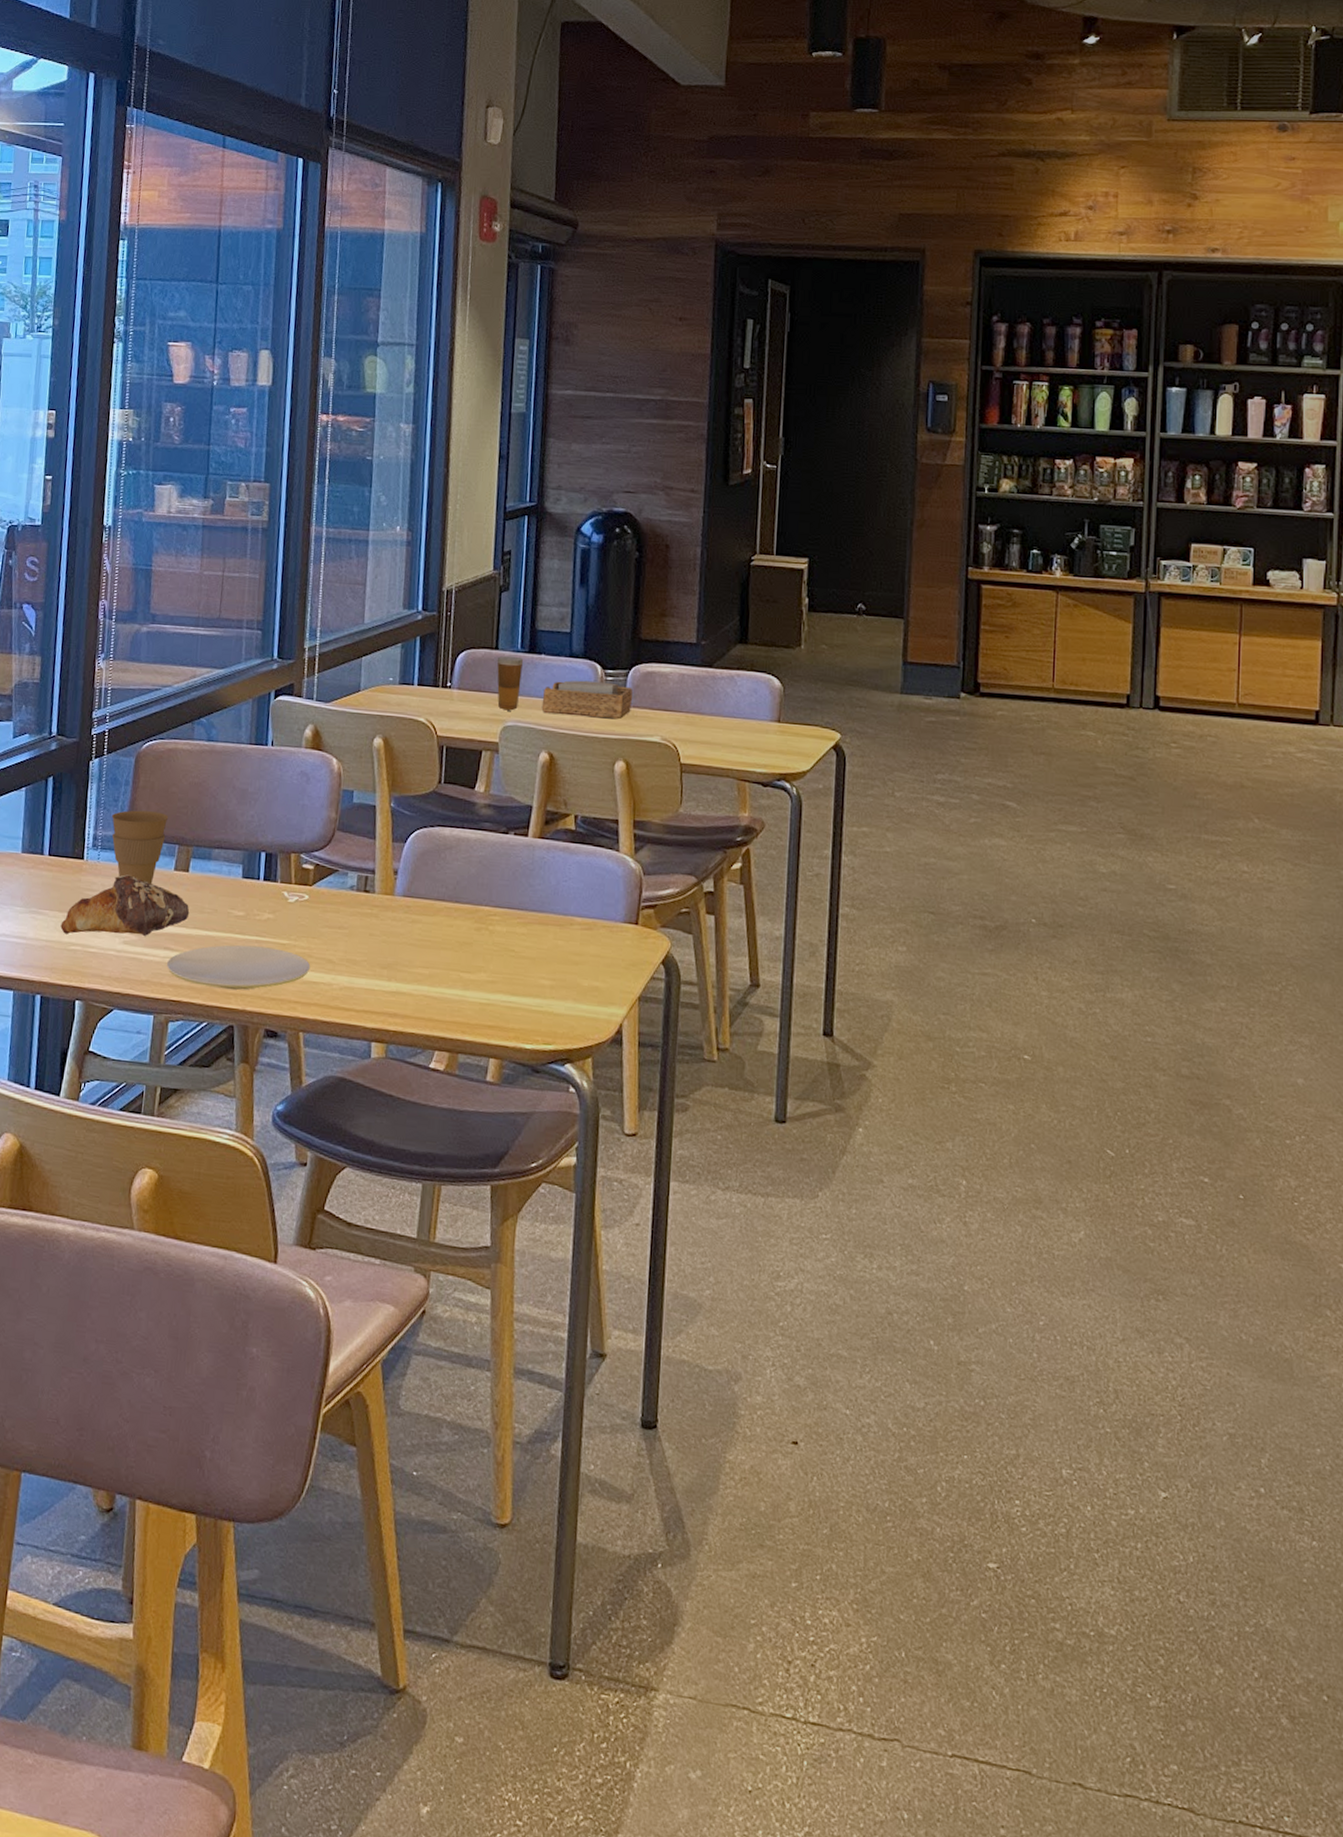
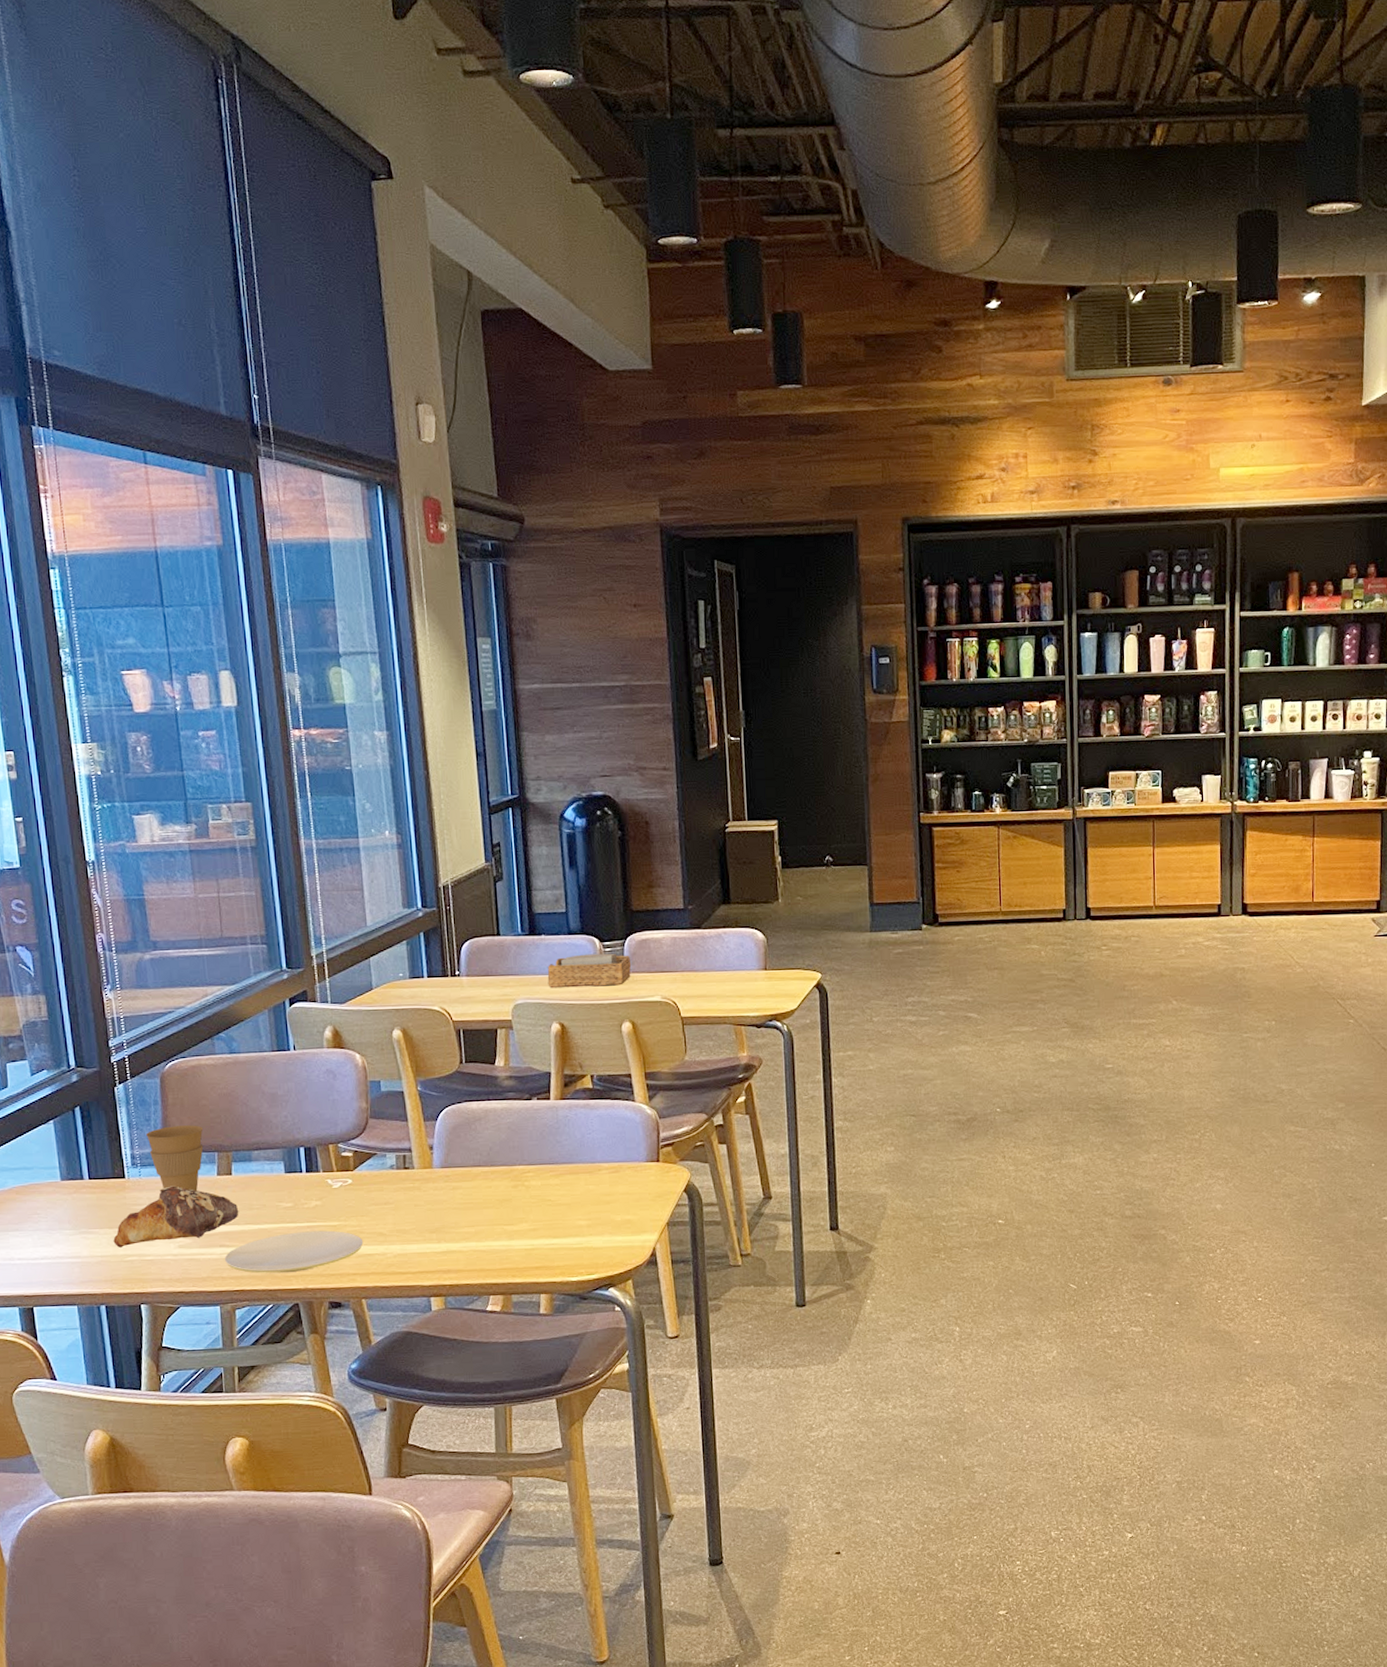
beverage cup: present [497,655,523,711] -> none [500,940,526,990]

